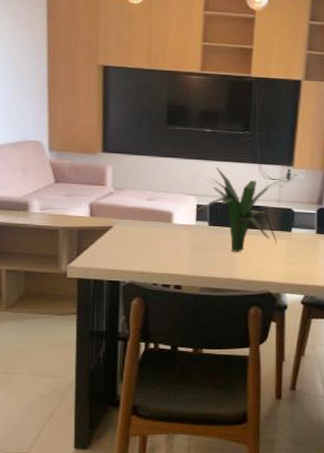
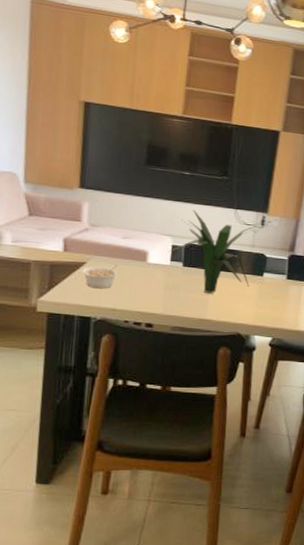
legume: none [109,227,145,253] -> present [82,264,119,289]

